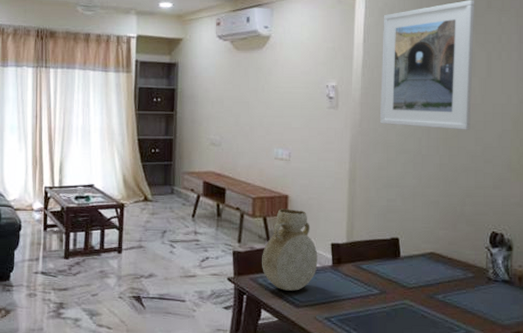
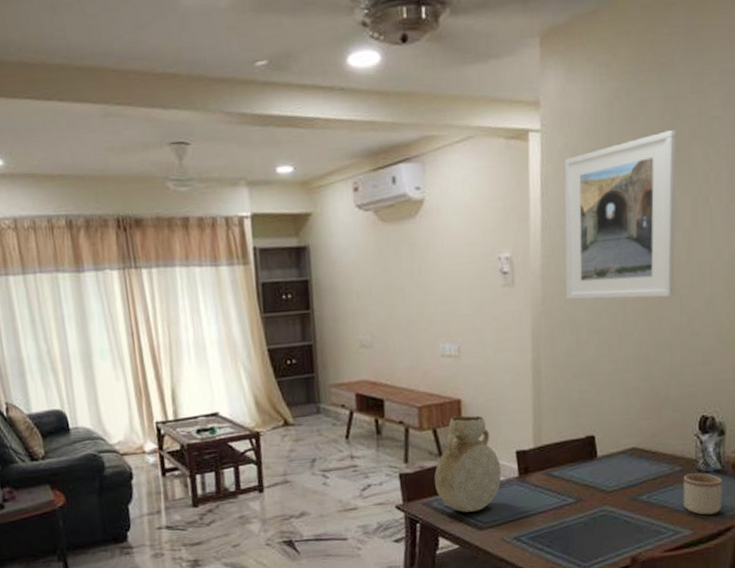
mug: none [475,281,509,320] -> present [683,473,722,515]

